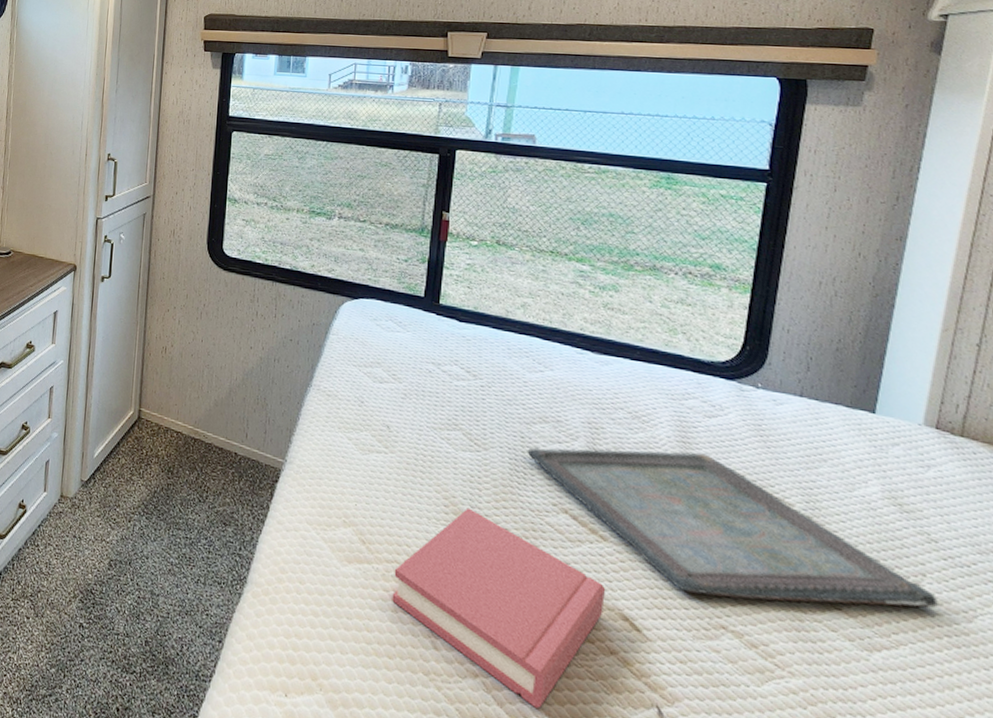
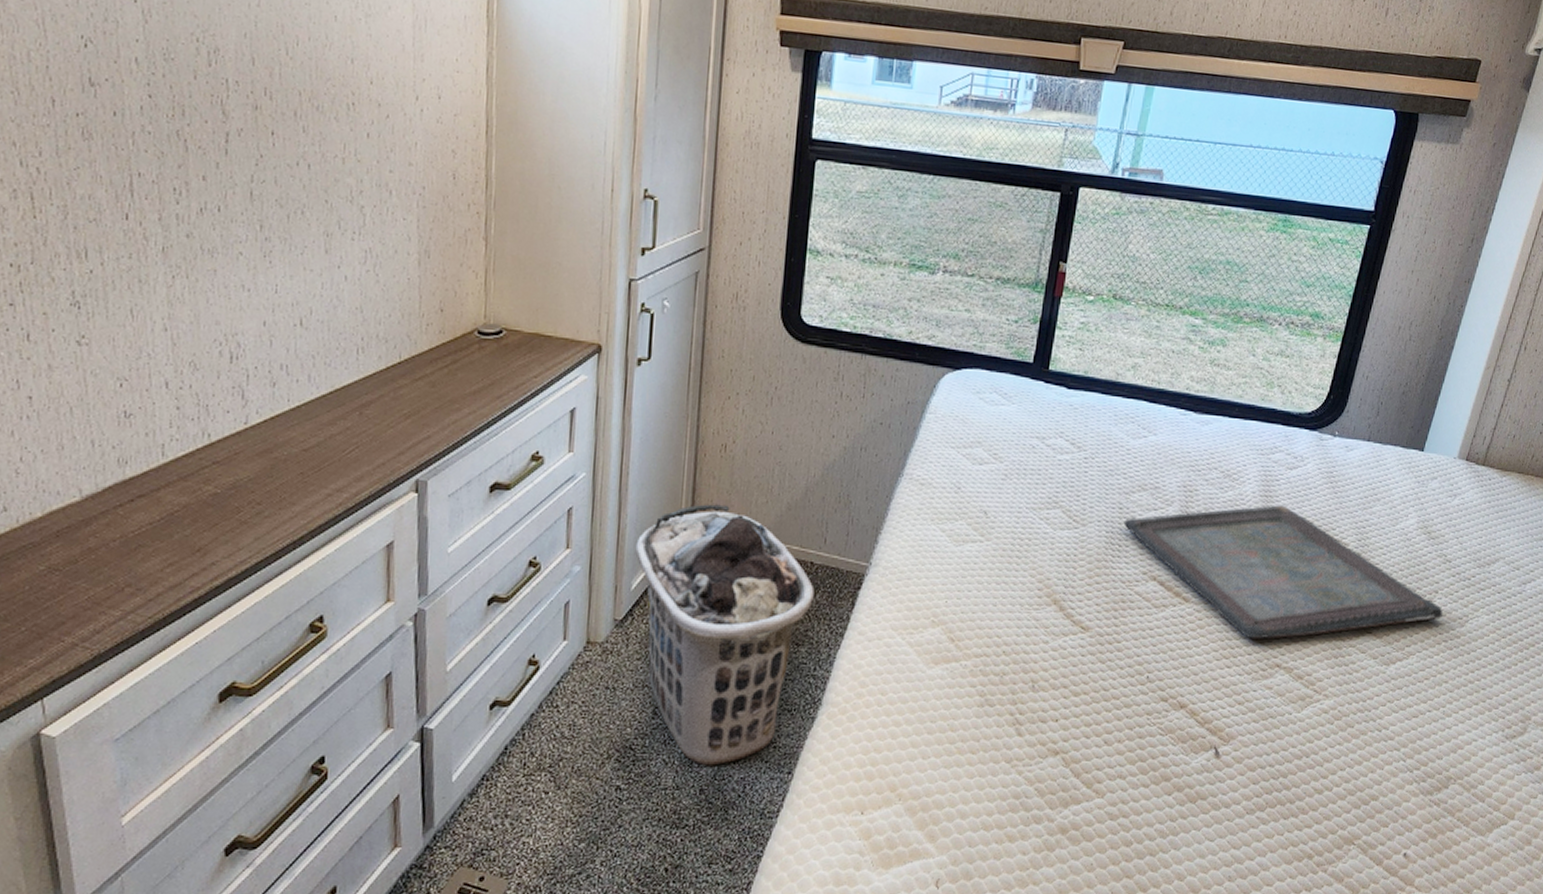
clothes hamper: none [97,394,239,622] -> present [635,504,815,766]
hardback book: present [392,507,606,709] -> none [979,588,1183,772]

